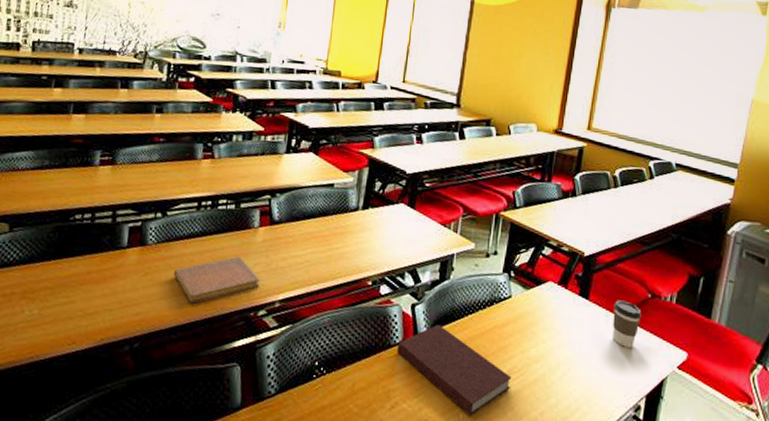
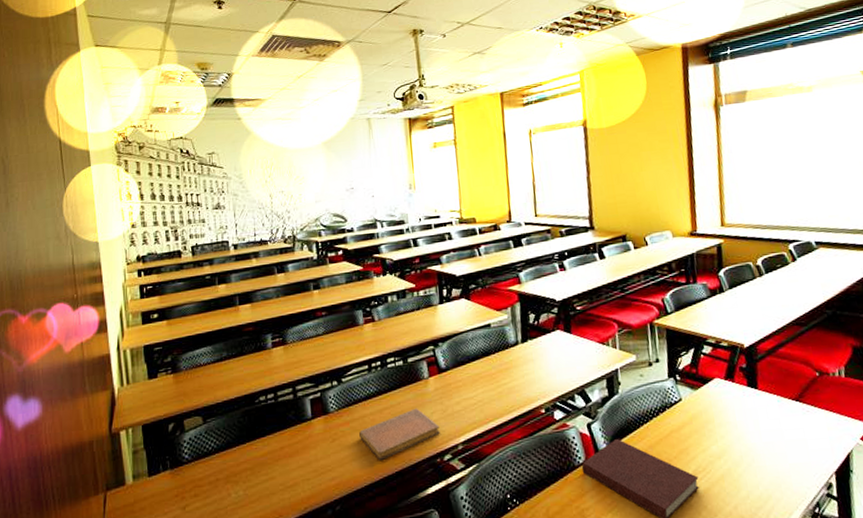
coffee cup: present [613,300,642,348] -> none [783,383,814,429]

